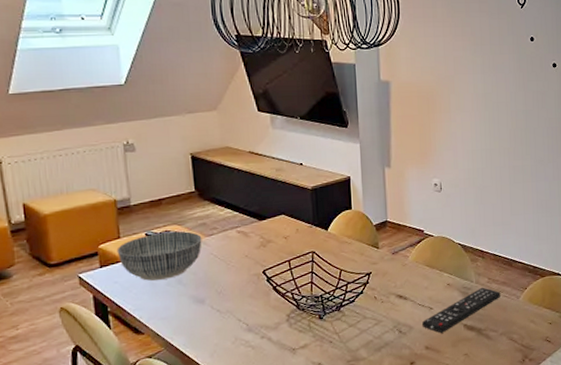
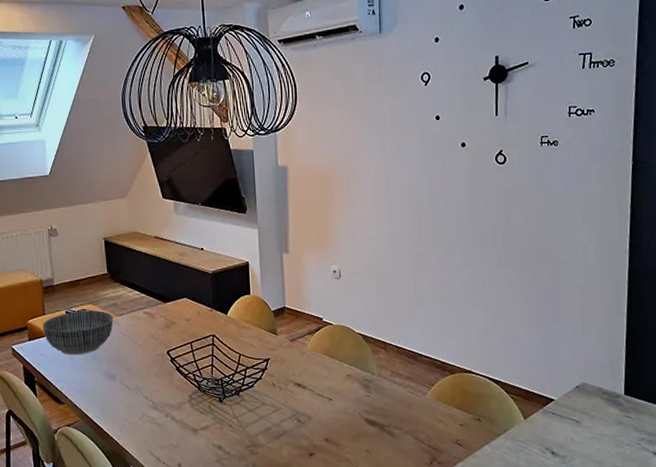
remote control: present [422,287,500,333] -> none [321,381,405,426]

